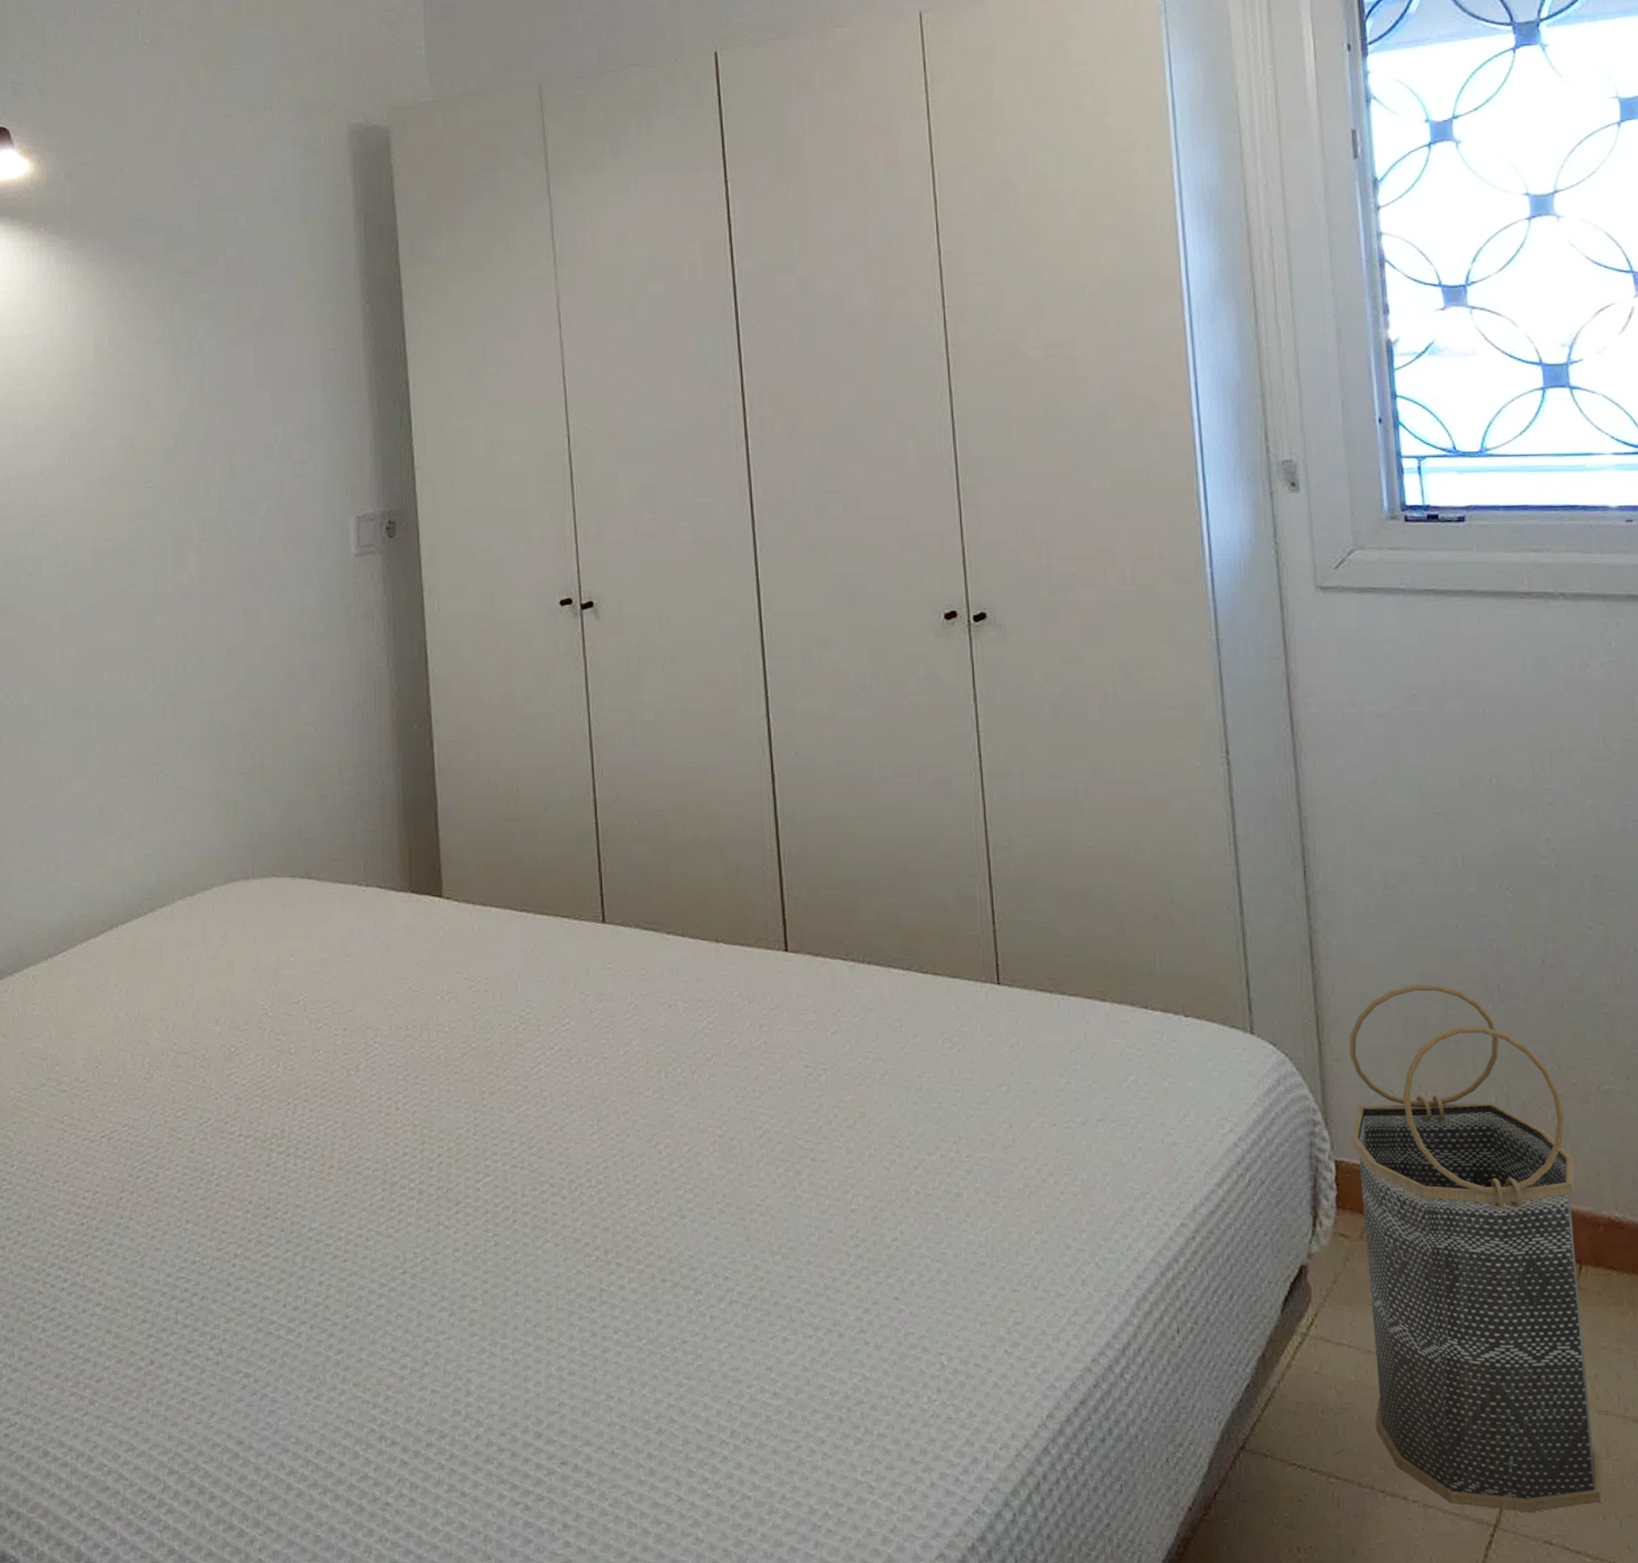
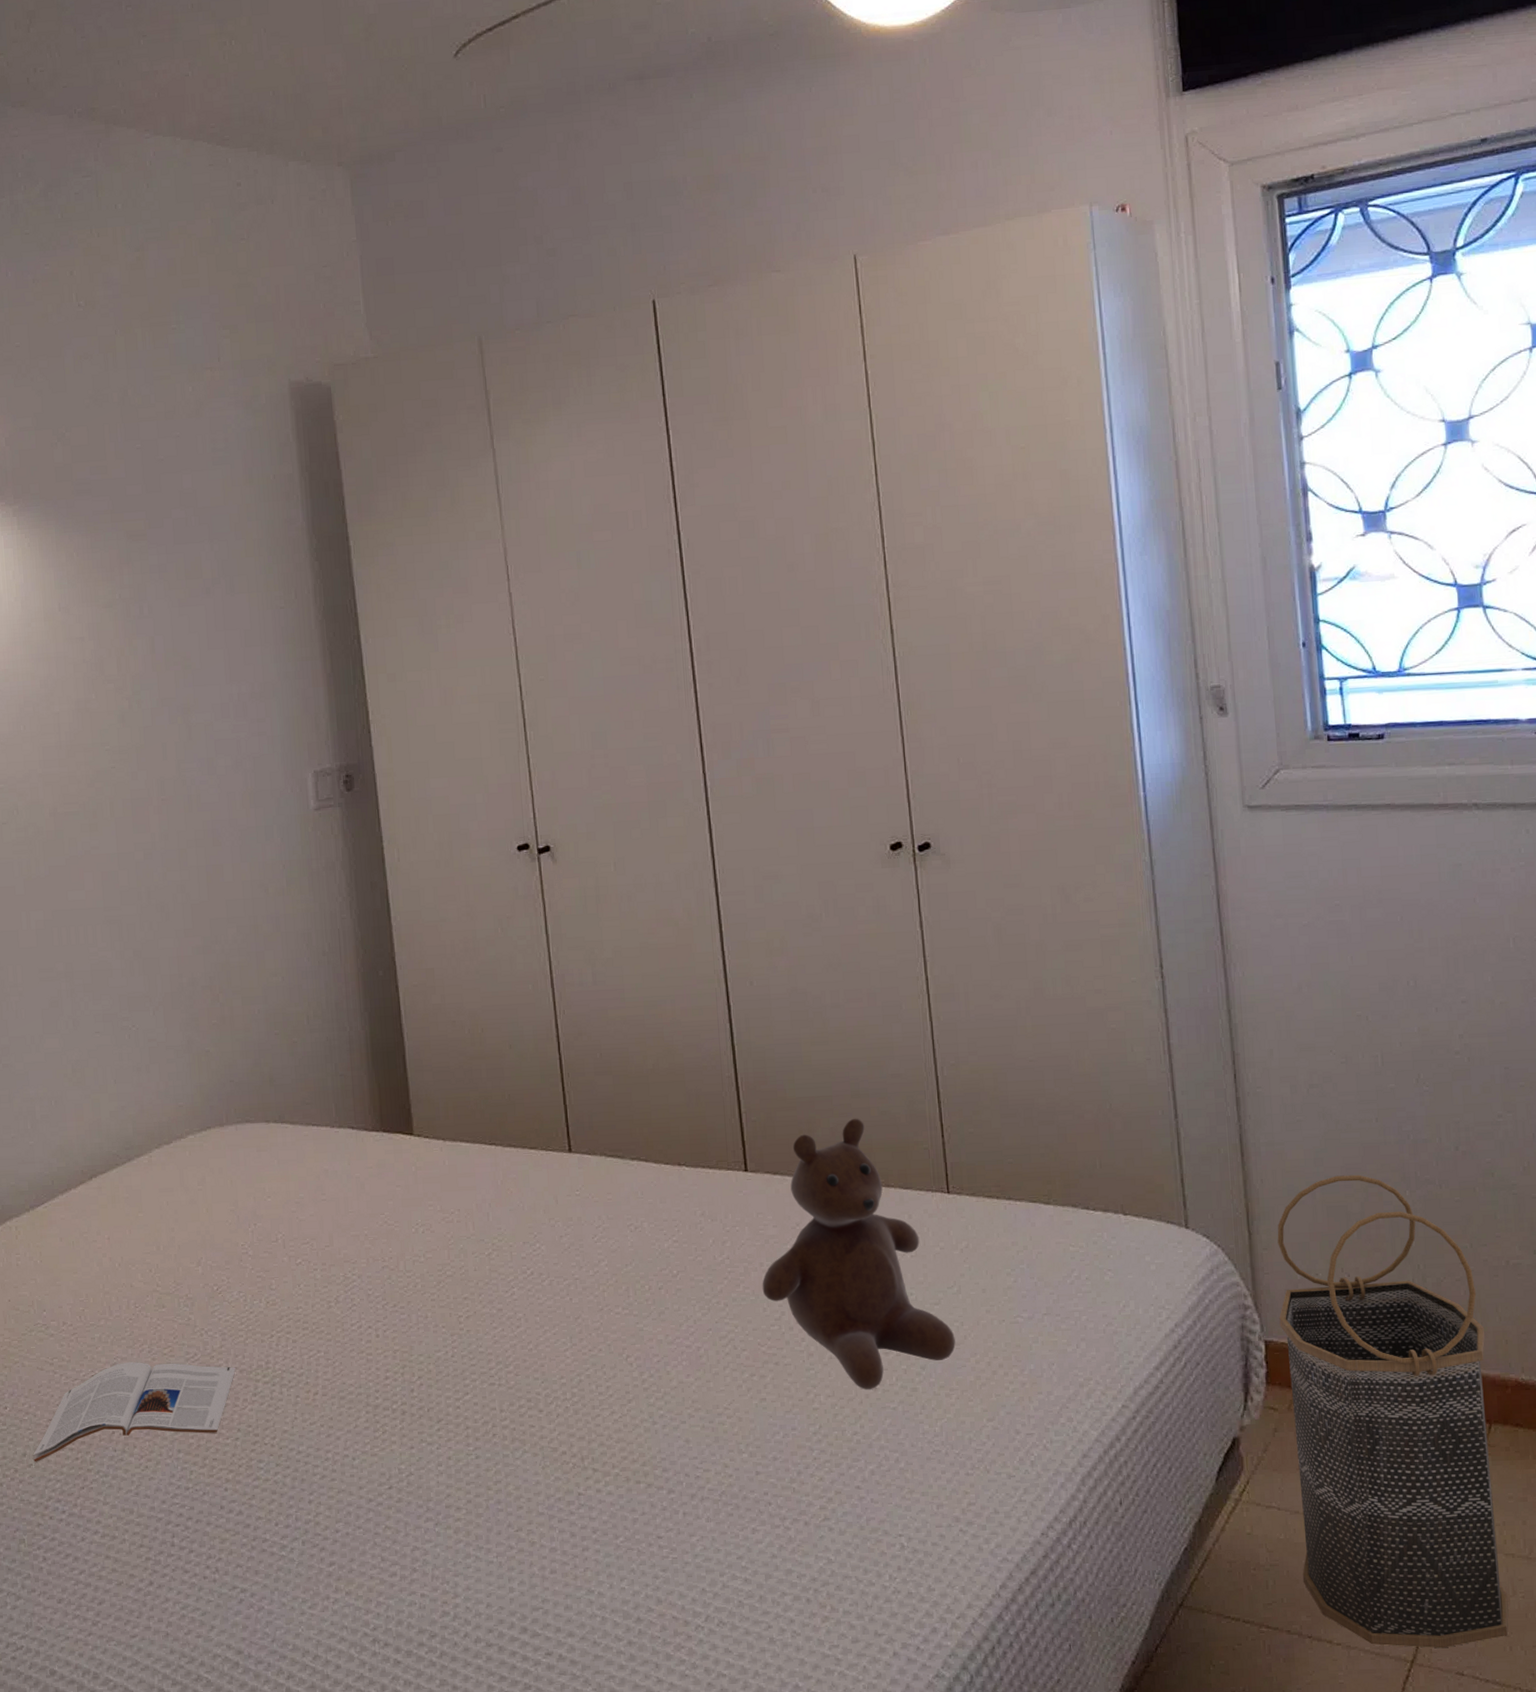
magazine: none [38,1123,251,1227] -> present [33,1361,237,1464]
teddy bear: none [800,900,1003,1192] -> present [762,1118,956,1390]

